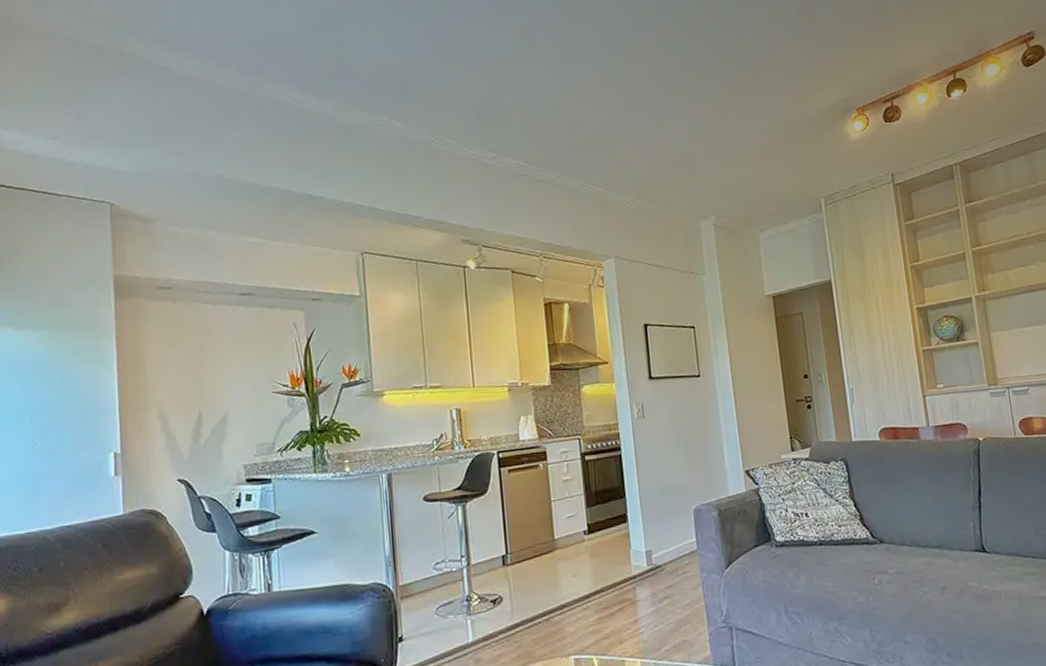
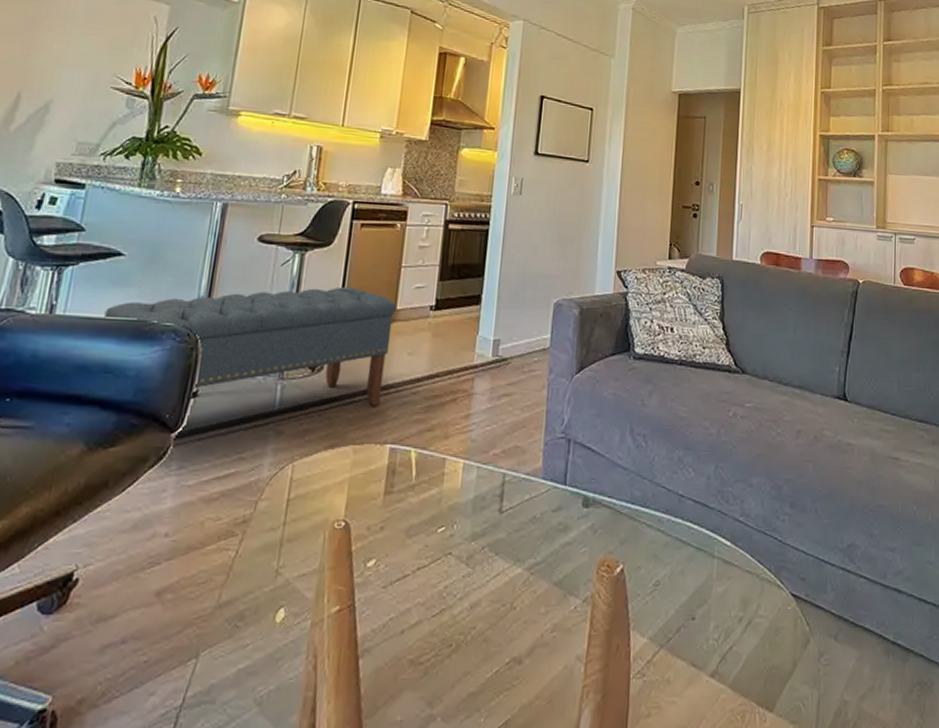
bench: none [312,526,558,635] -> present [104,286,396,407]

